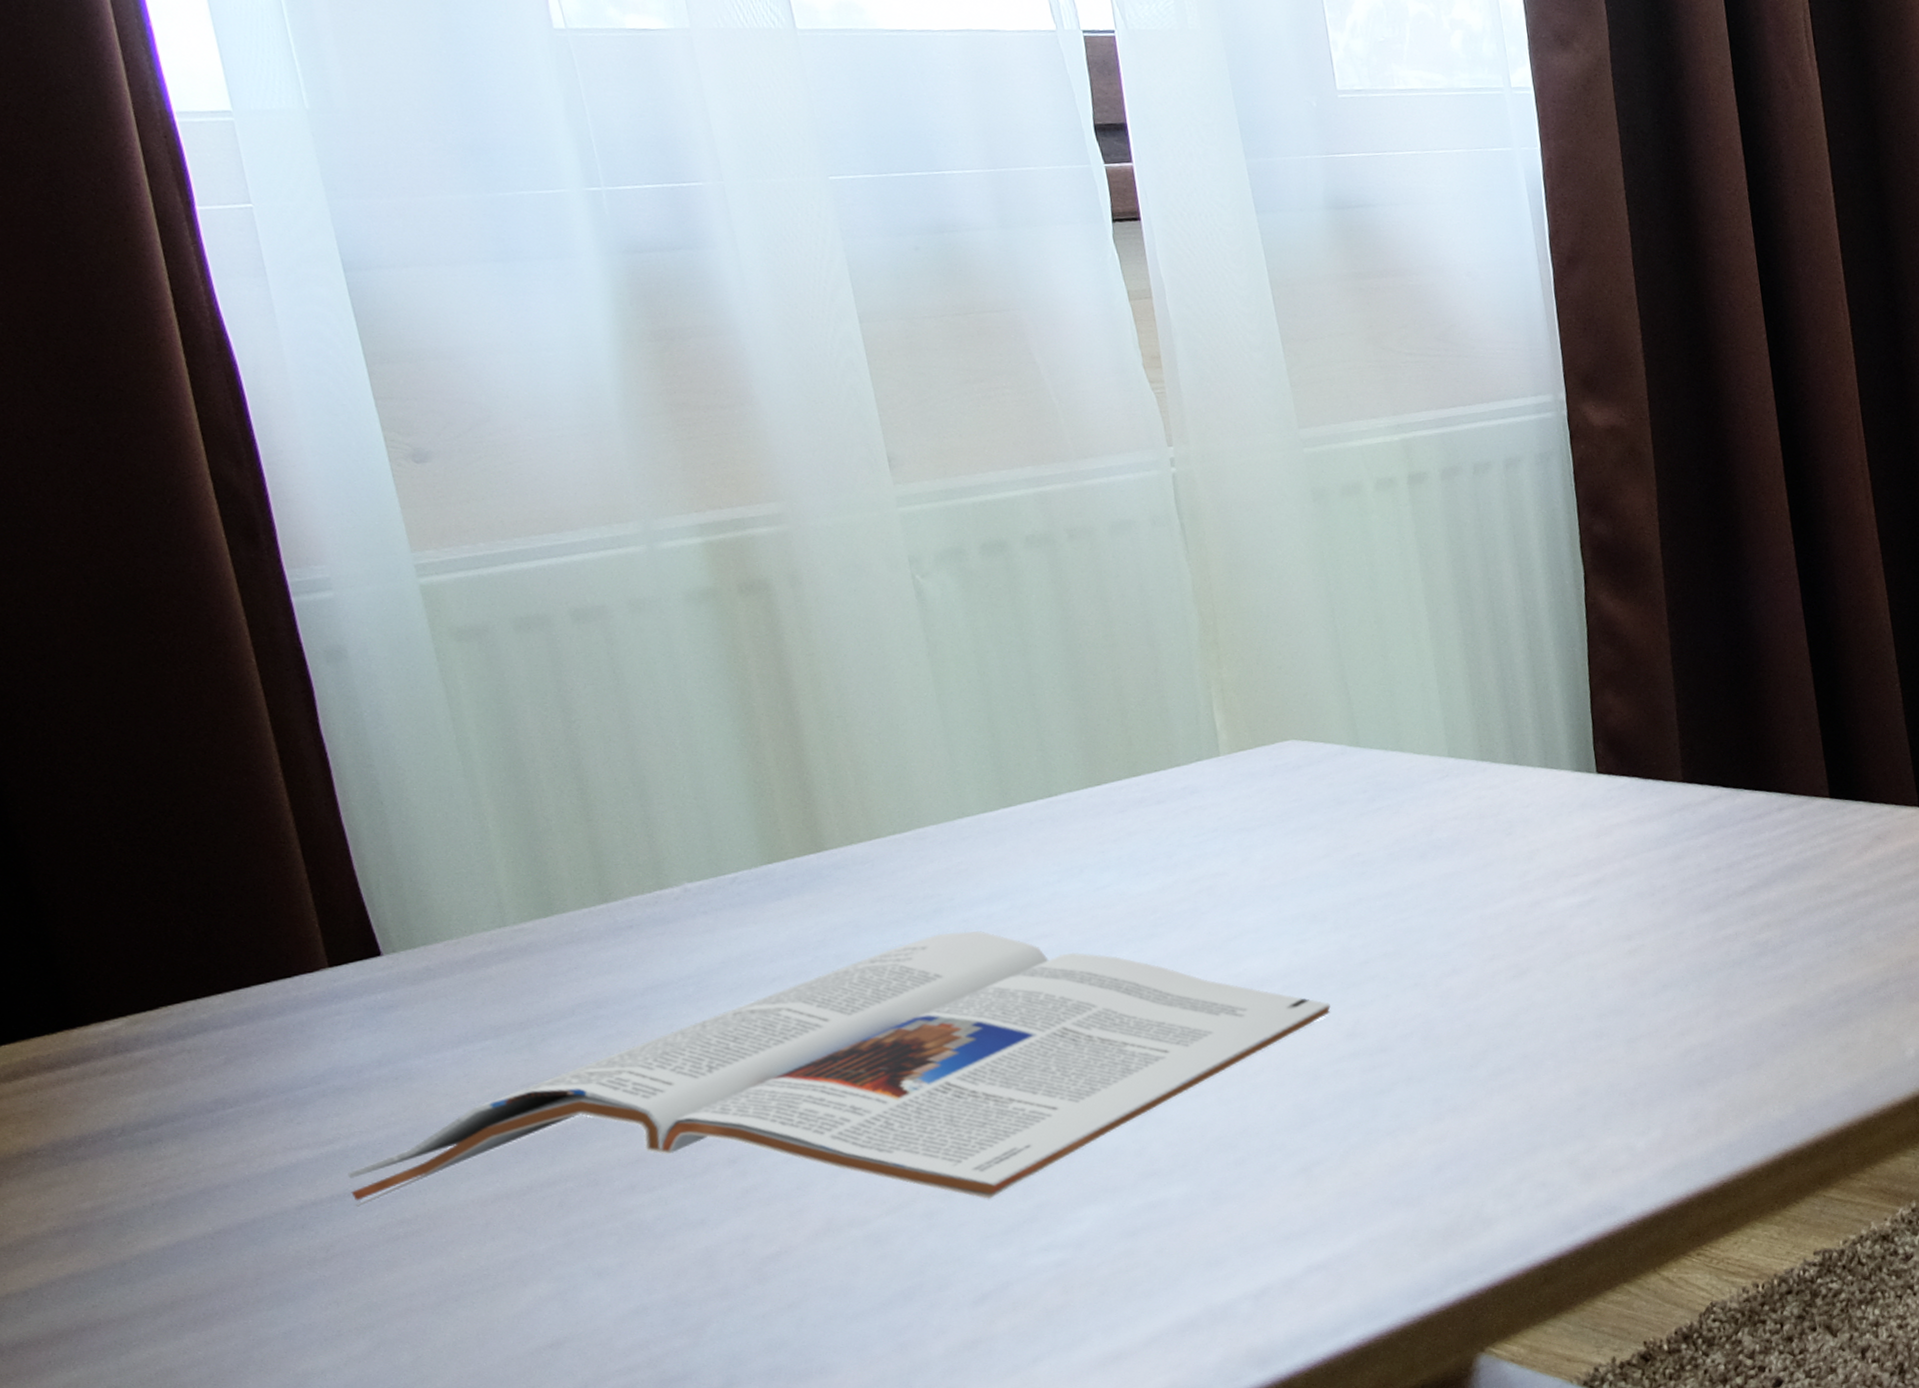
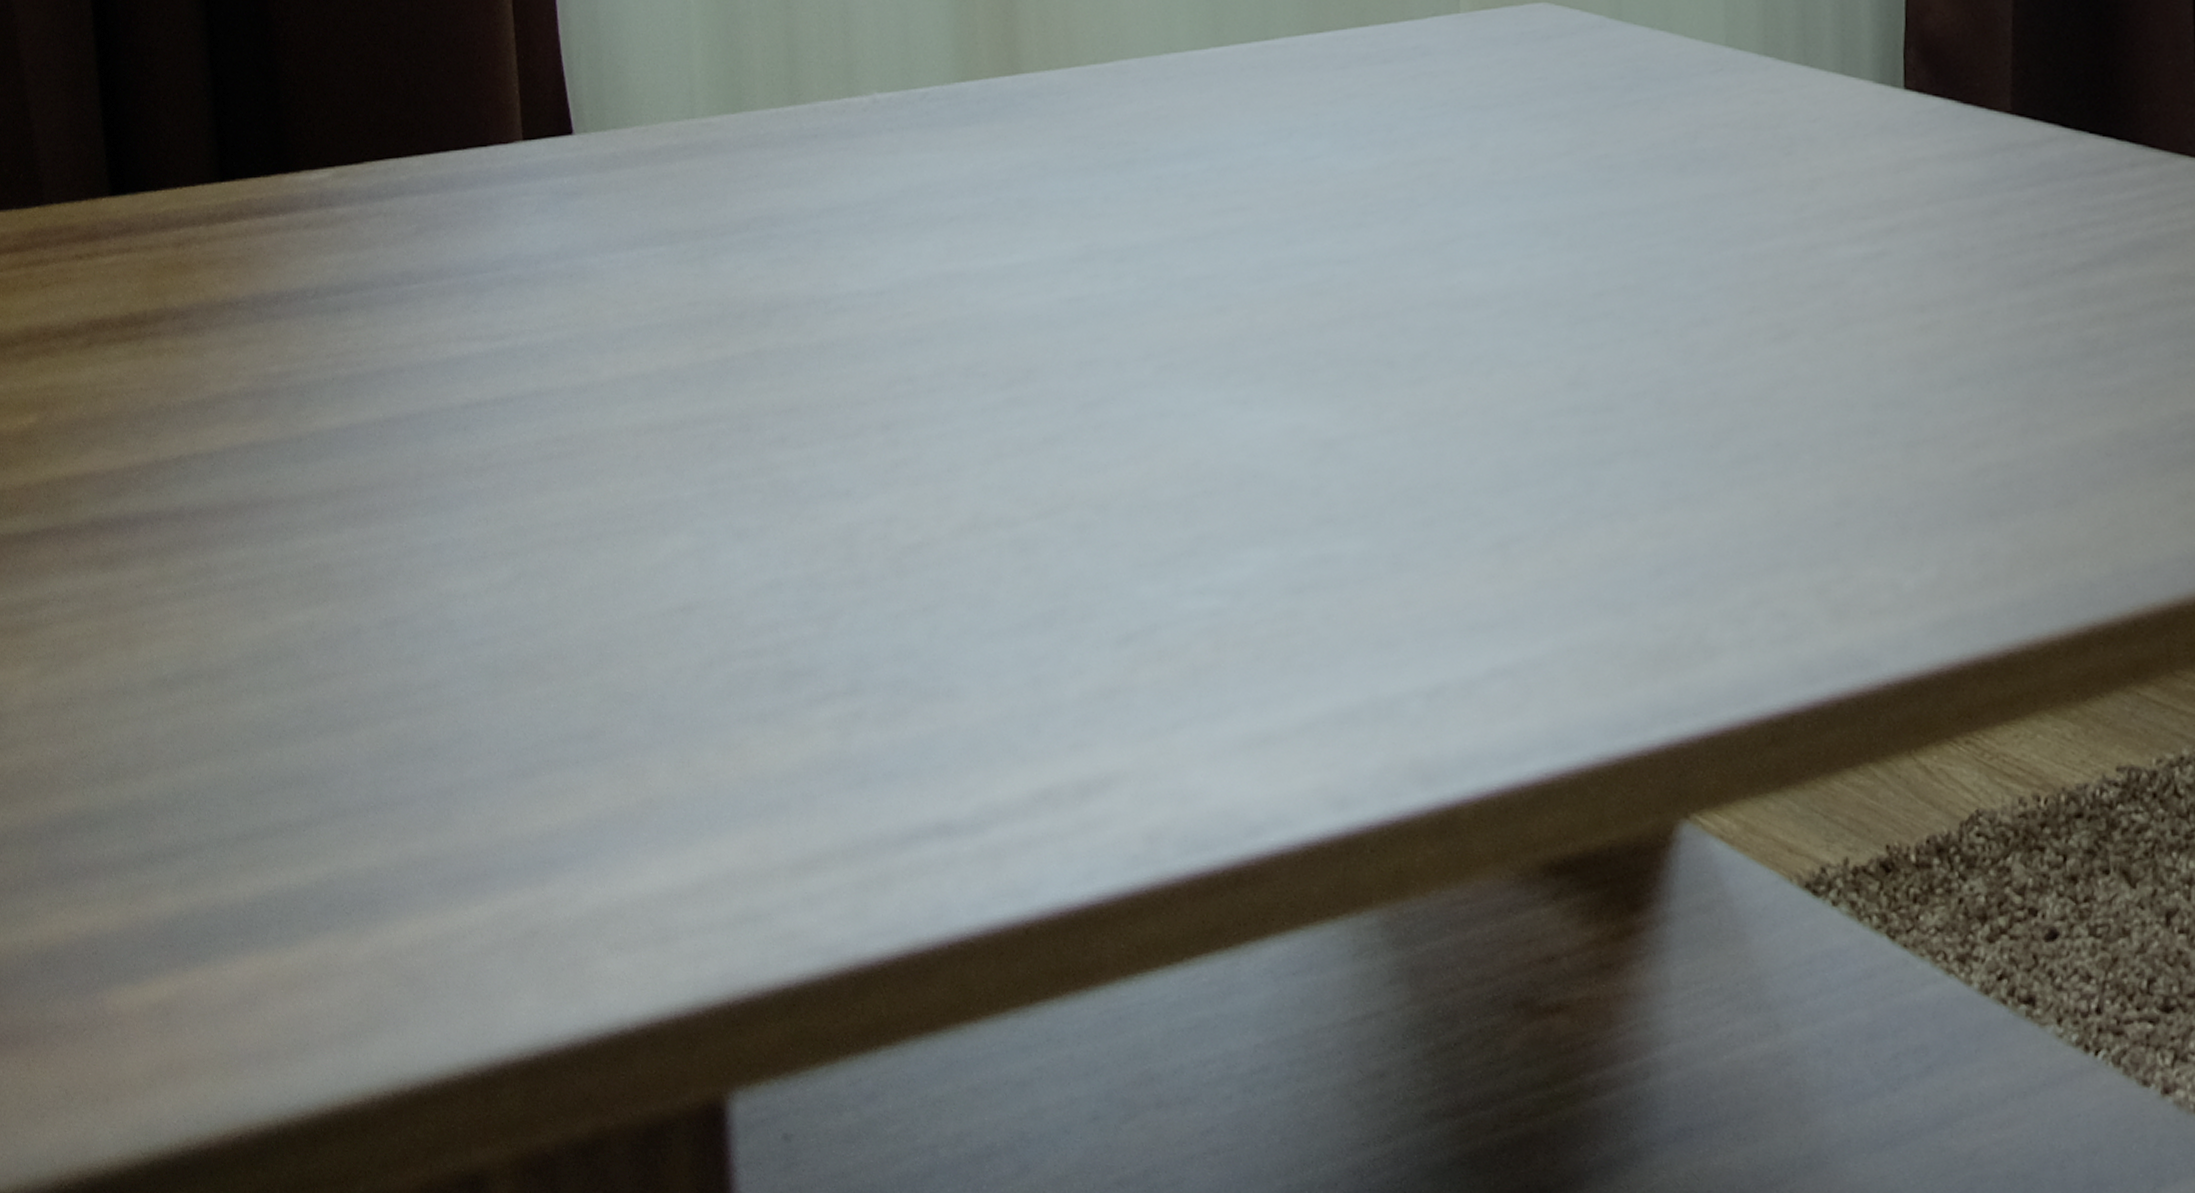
magazine: present [348,931,1331,1207] -> none [513,189,1553,521]

